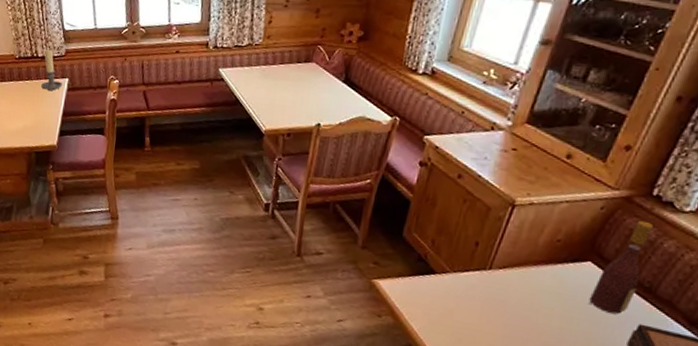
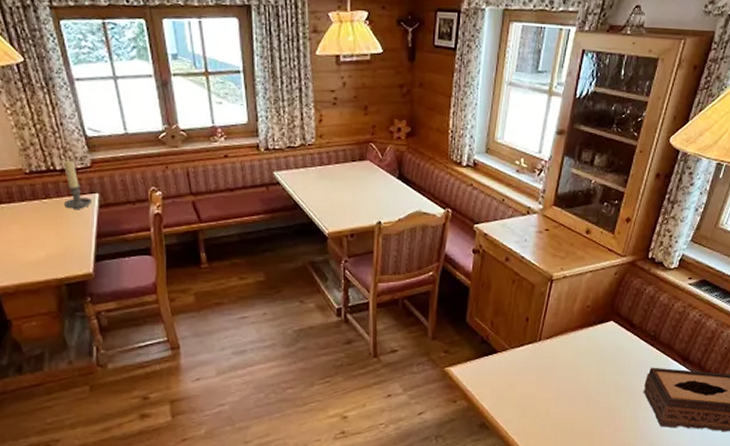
wine bottle: present [589,220,654,314] -> none [615,280,652,362]

